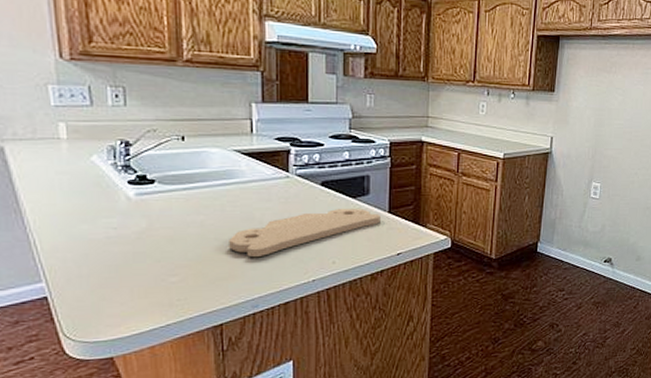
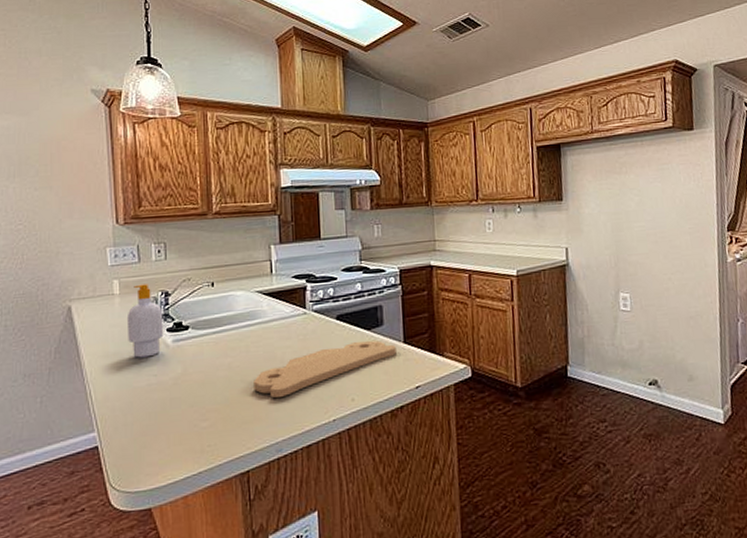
soap bottle: none [77,130,124,209] -> present [126,284,164,358]

